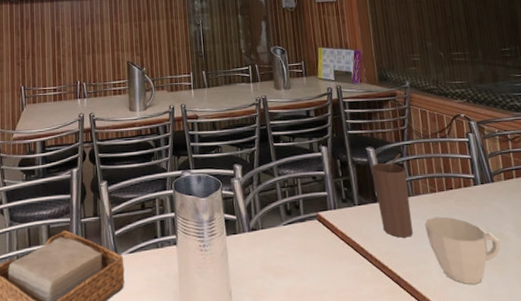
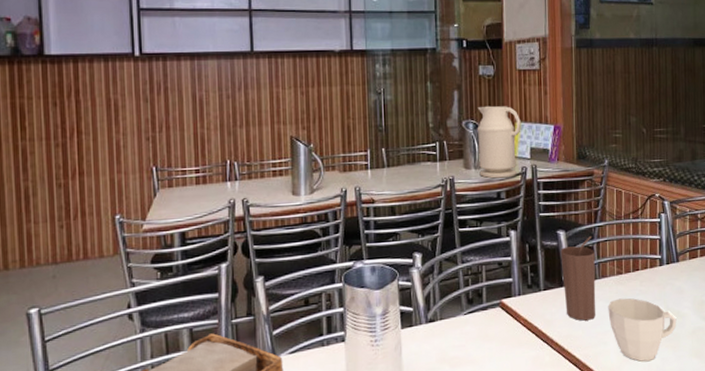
water jug: none [283,33,324,98] -> present [477,105,521,179]

